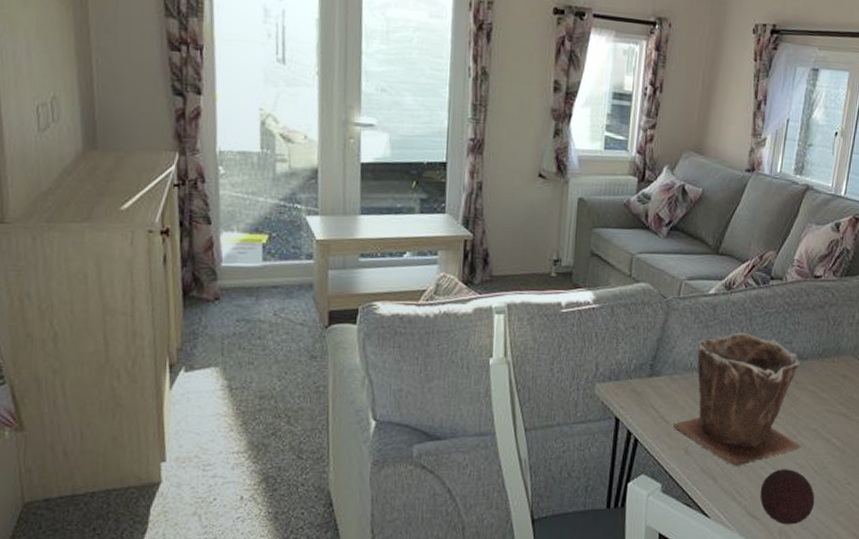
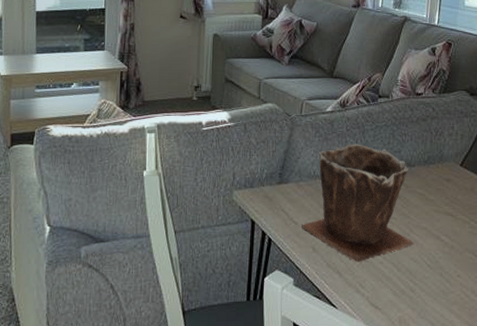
decorative ball: present [760,469,815,525] -> none [380,264,429,314]

